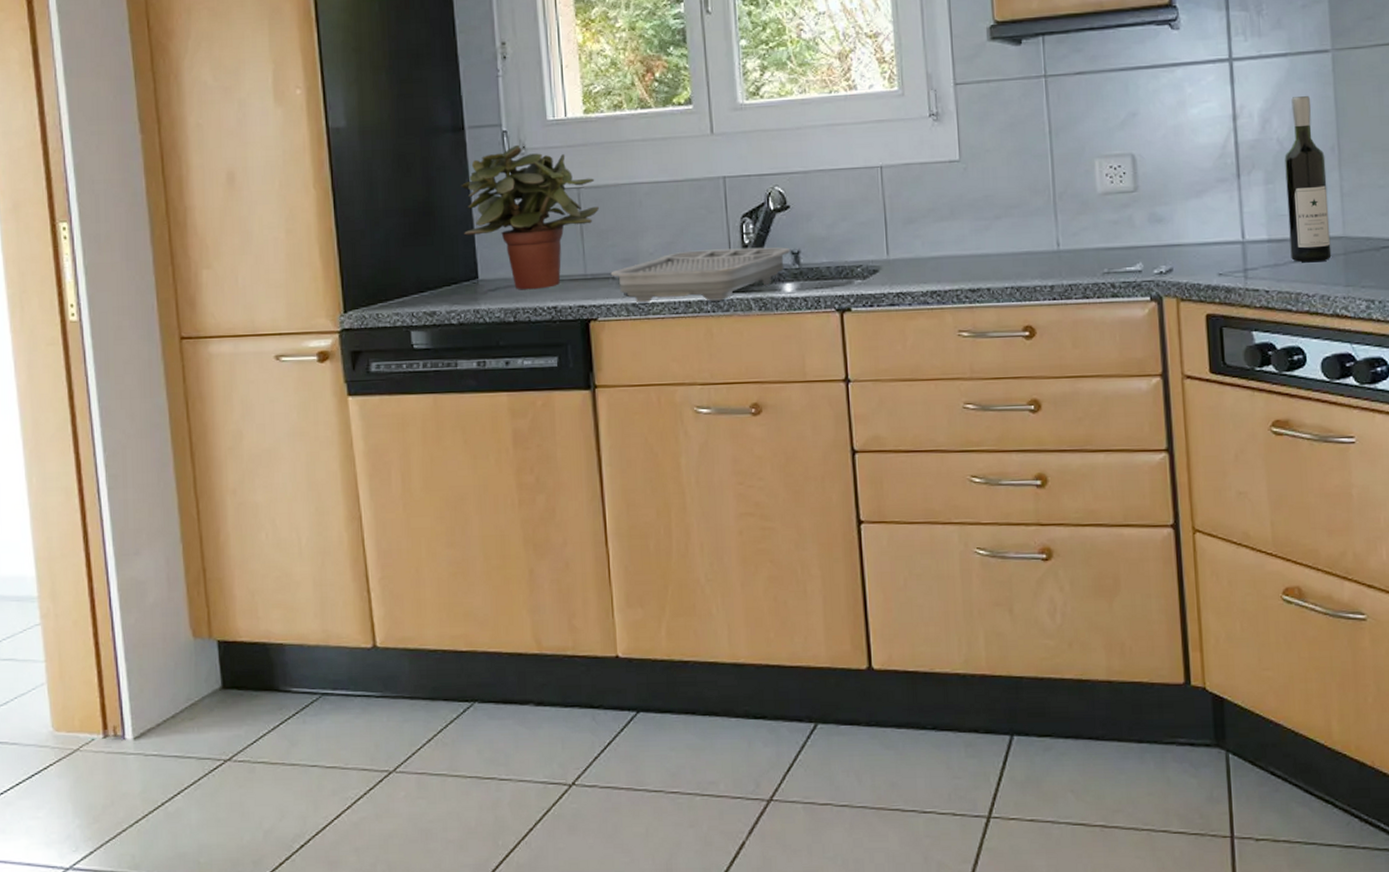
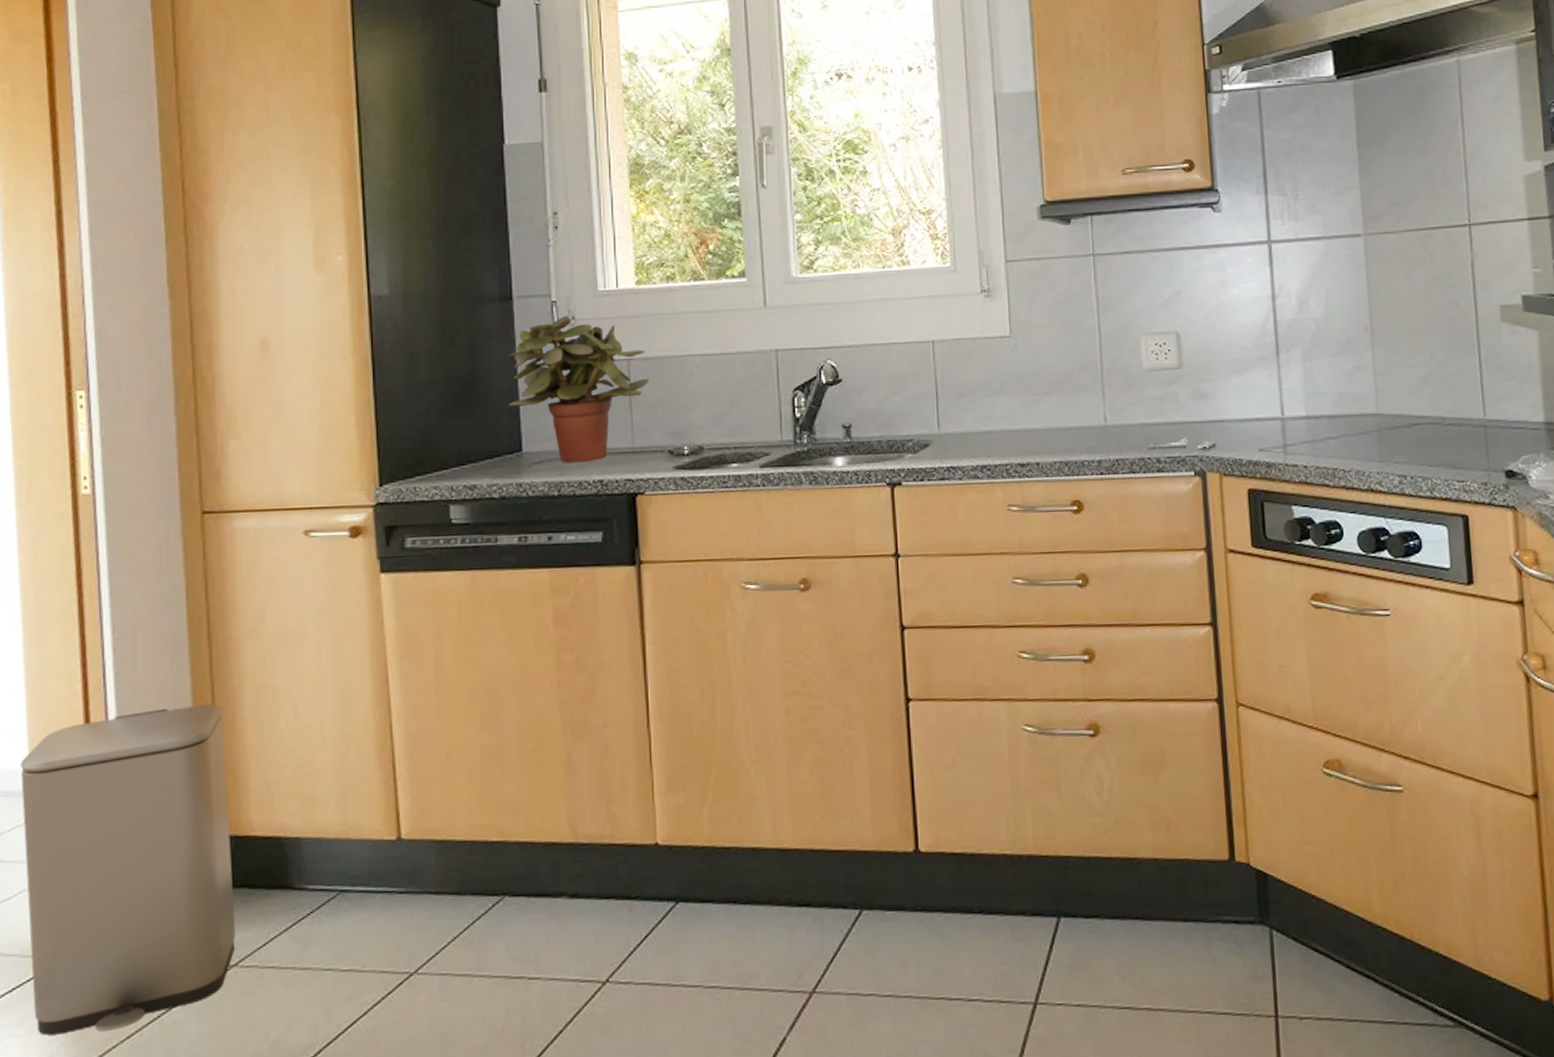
pedal bin: none [27,518,229,818] -> present [20,704,236,1035]
dish rack: present [610,247,791,304] -> none [659,420,843,477]
bottle: present [1284,95,1332,263] -> none [1321,277,1366,439]

